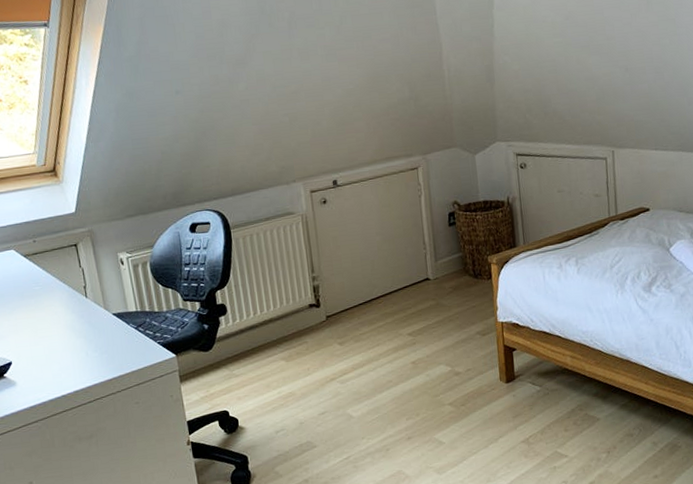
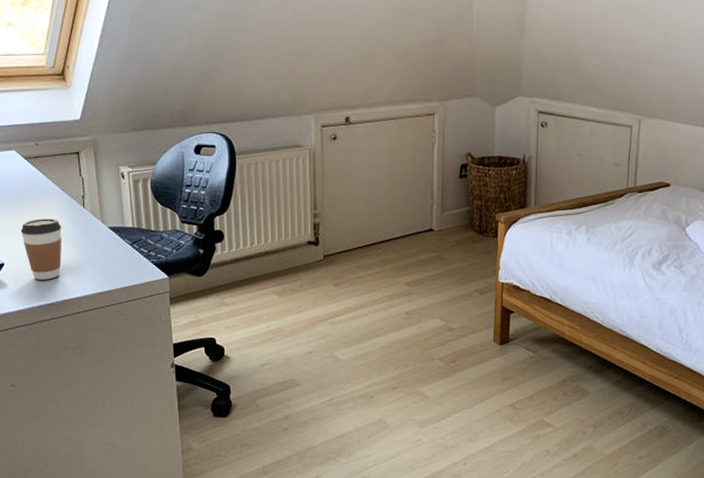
coffee cup: none [25,312,69,374] -> present [20,219,62,280]

